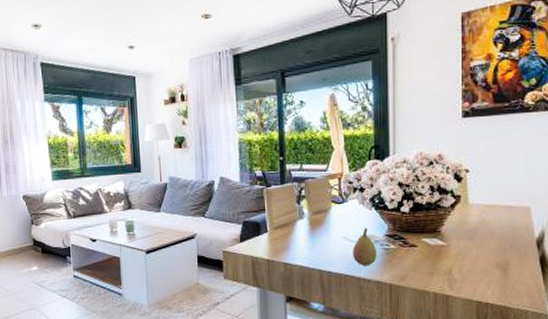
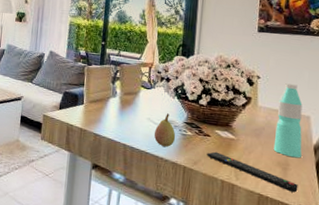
remote control: none [415,262,521,294] -> present [207,151,298,193]
water bottle: none [490,173,523,256] -> present [273,83,303,158]

